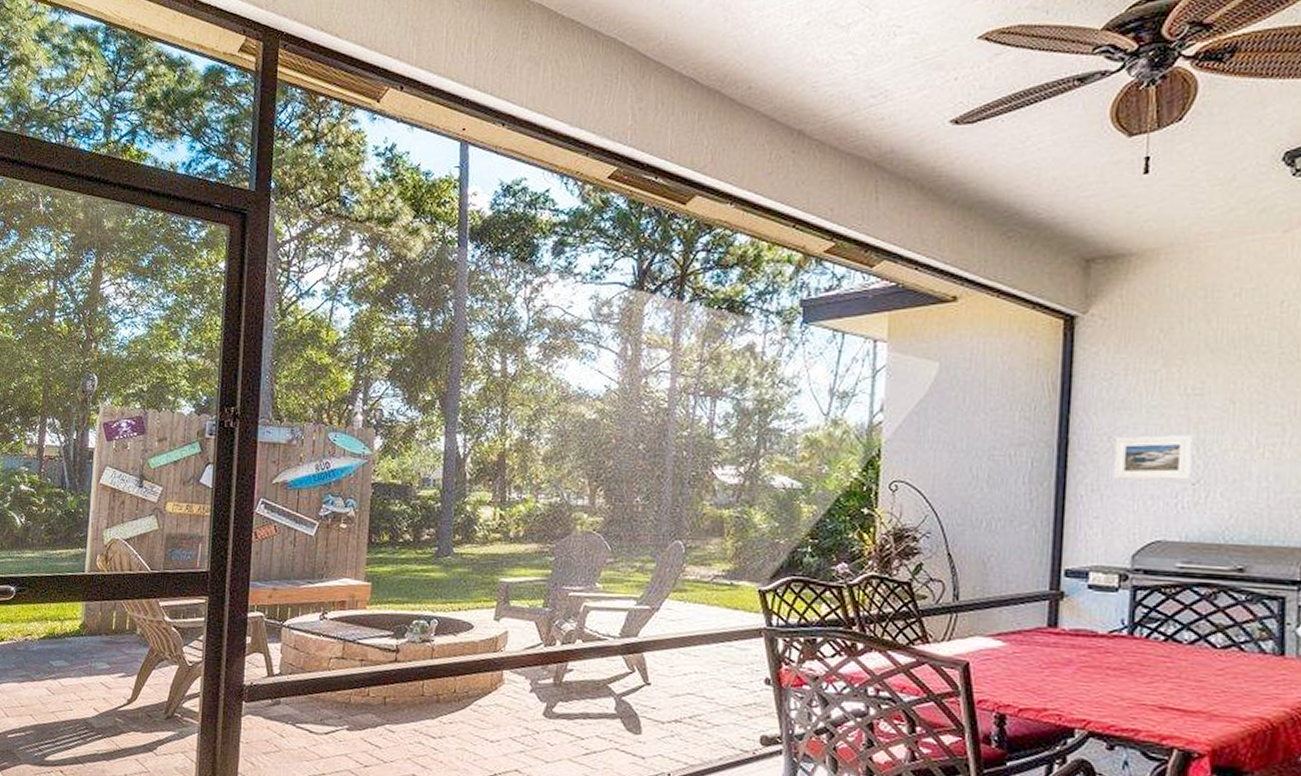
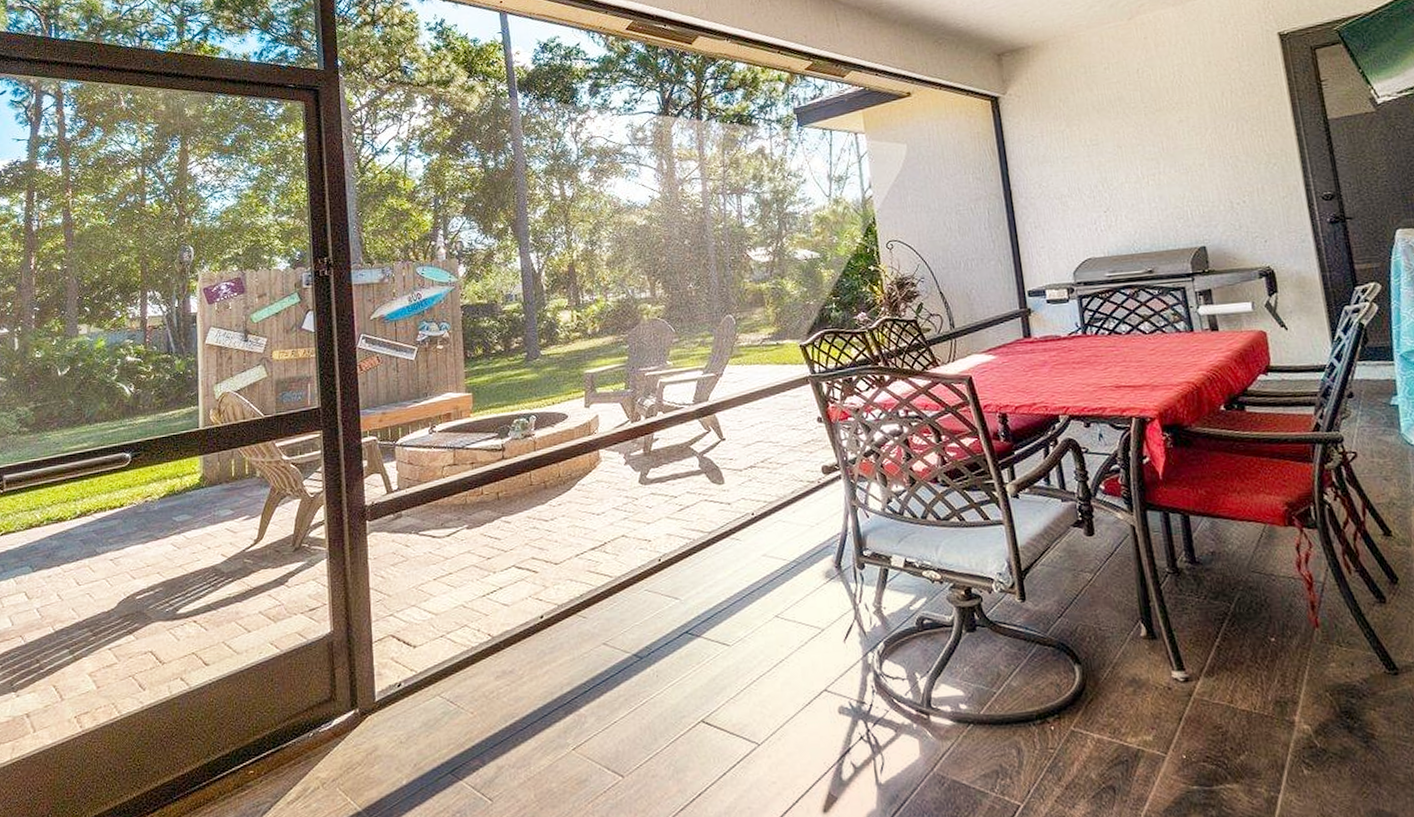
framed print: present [1113,435,1192,480] -> none [1044,176,1102,216]

